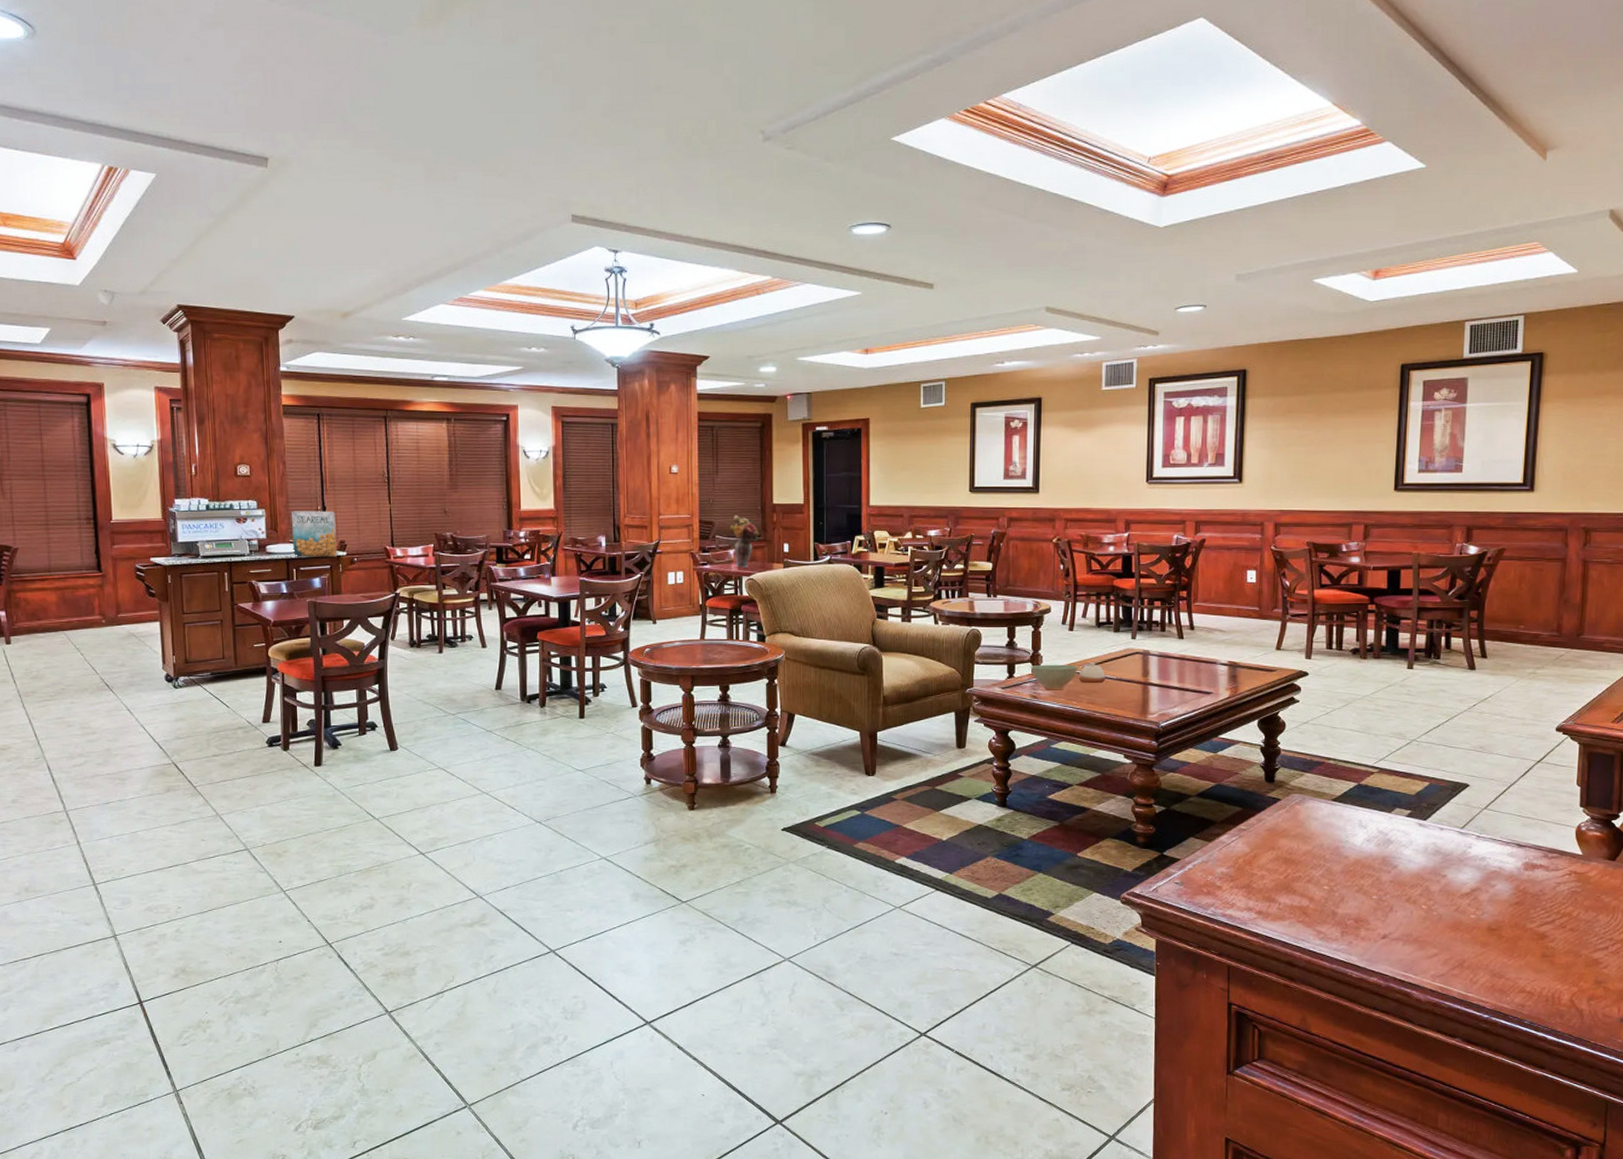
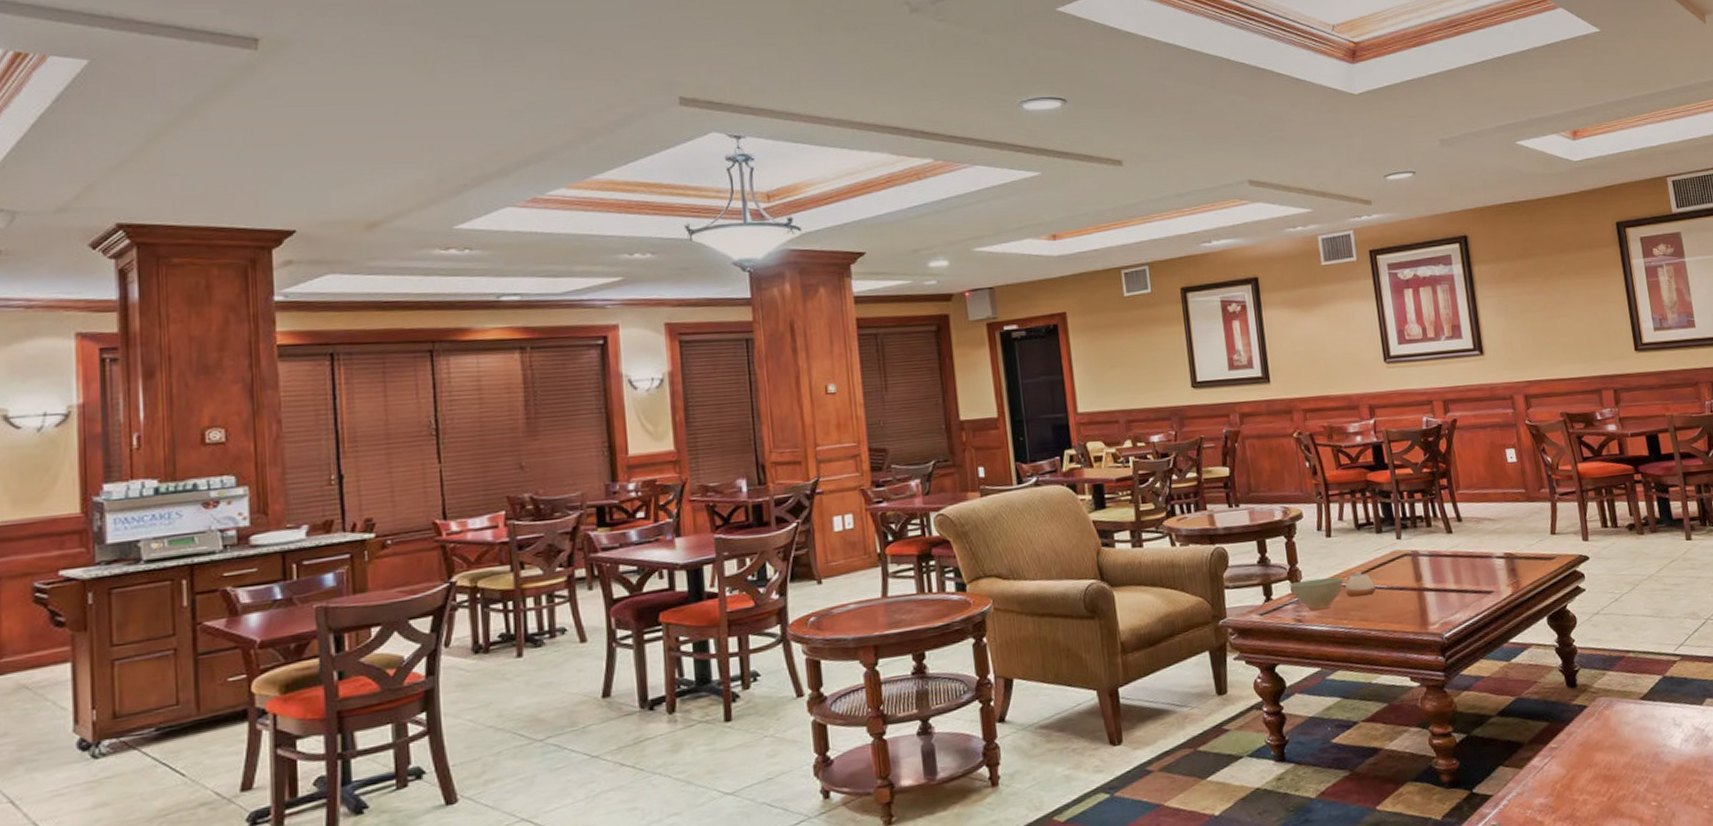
cereal box: present [292,510,337,558] -> none [290,480,361,548]
flower arrangement: present [727,515,759,568] -> none [905,438,946,502]

